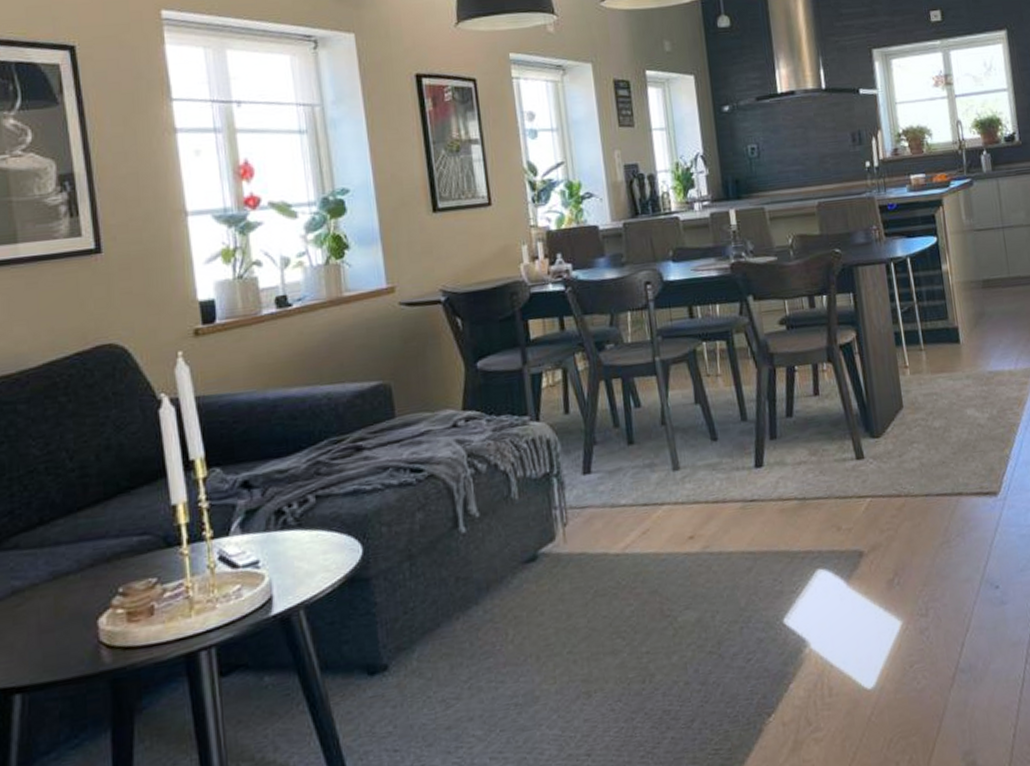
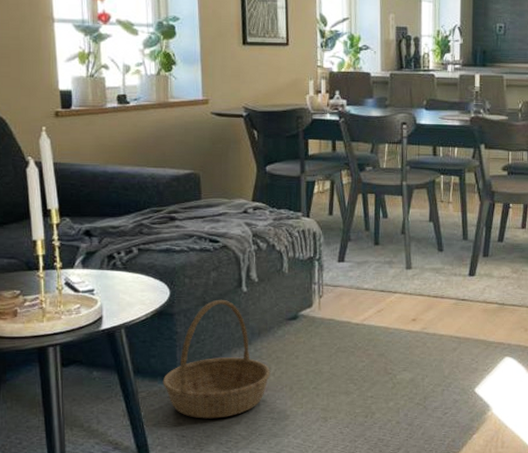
basket: none [361,547,509,722] -> present [162,299,271,419]

